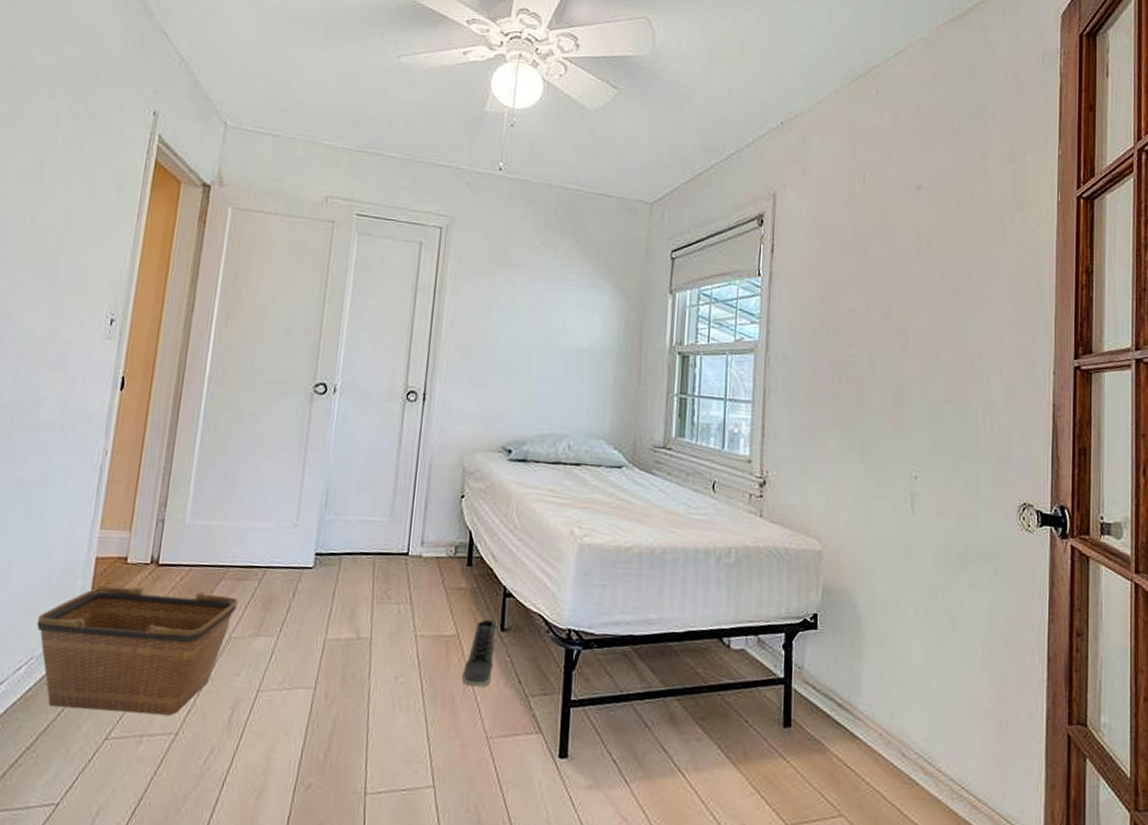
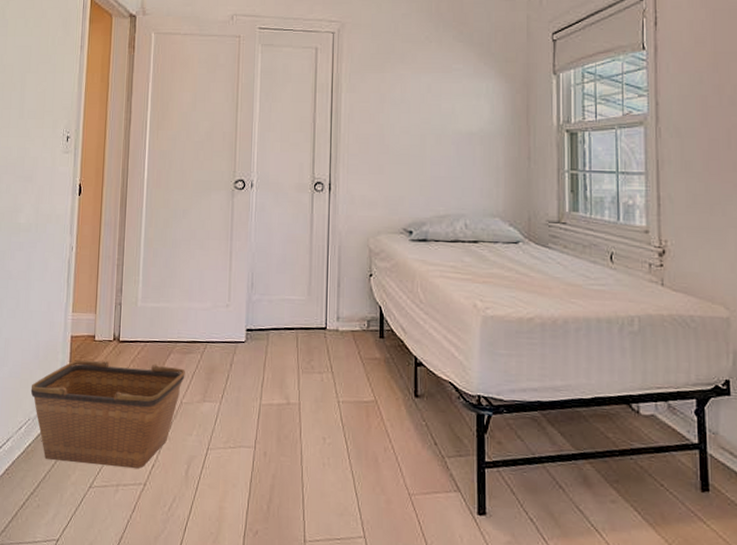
sneaker: present [462,620,496,688] -> none [383,387,410,449]

